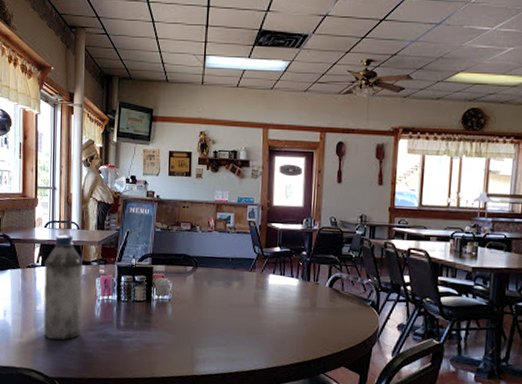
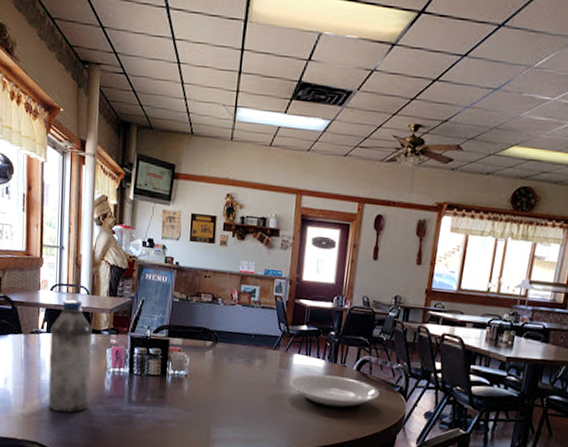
plate: none [266,292,353,326] -> present [289,374,380,410]

